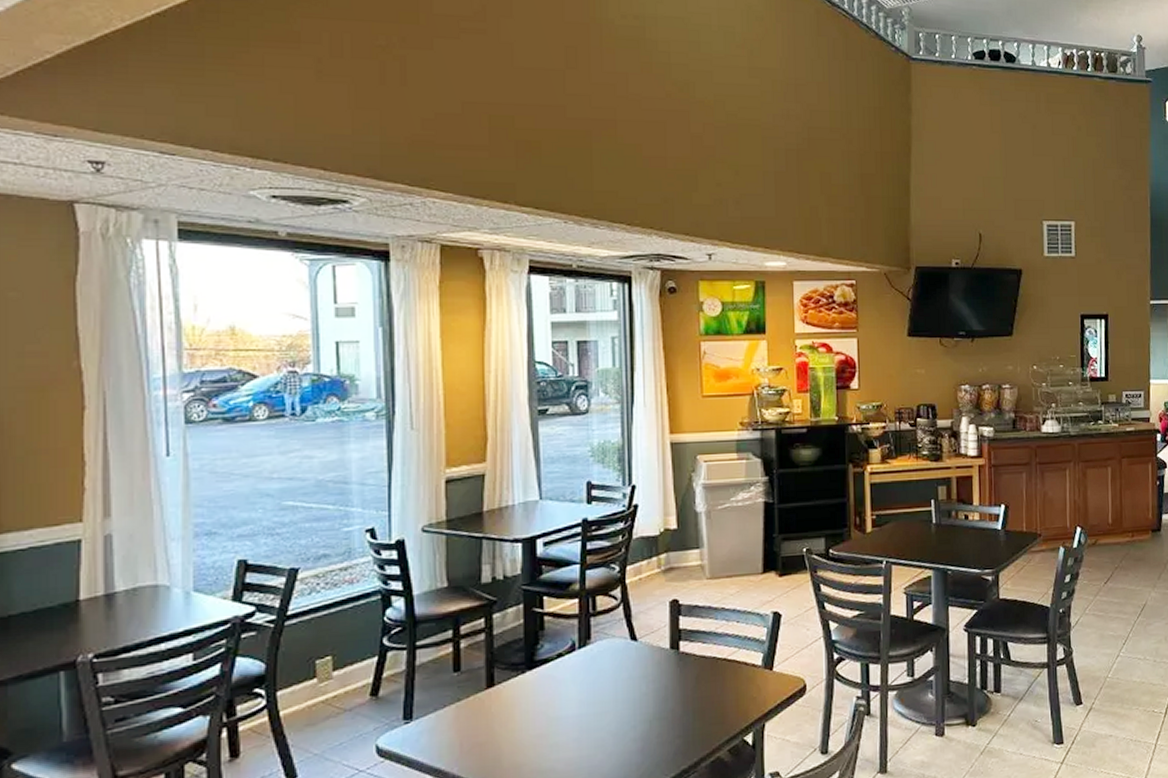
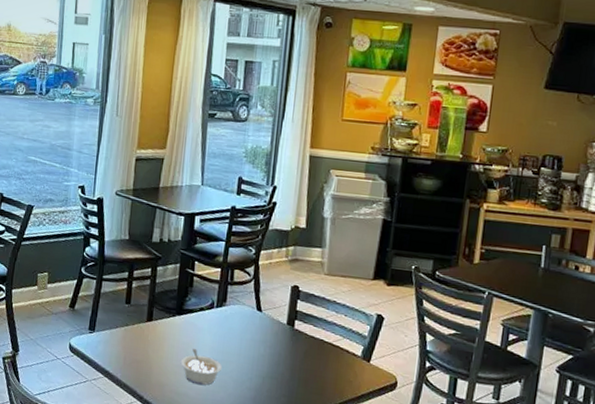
legume: none [539,708,597,753] -> present [180,349,223,385]

